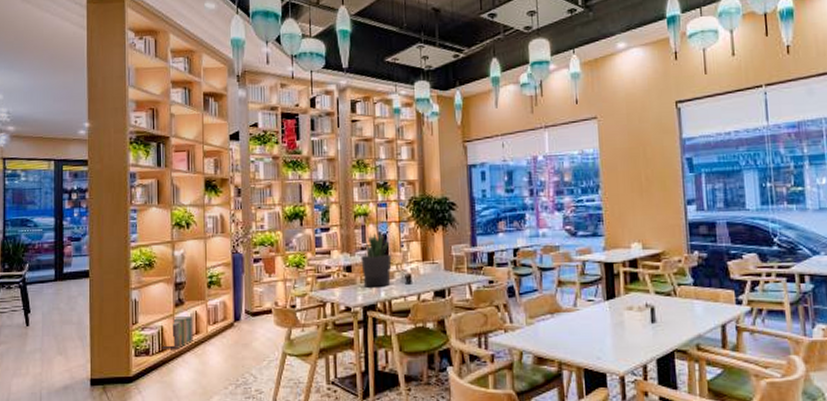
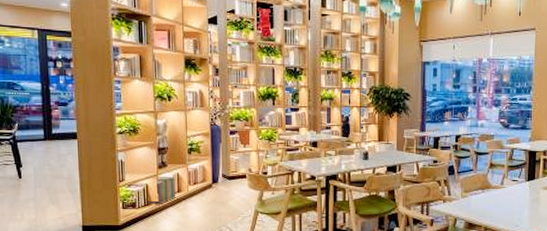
planter: present [361,231,392,287] -> none [326,113,352,161]

